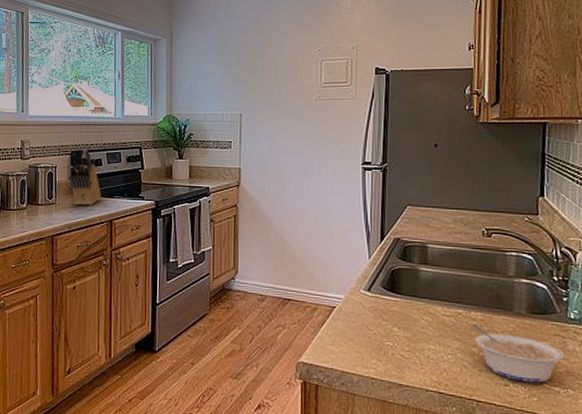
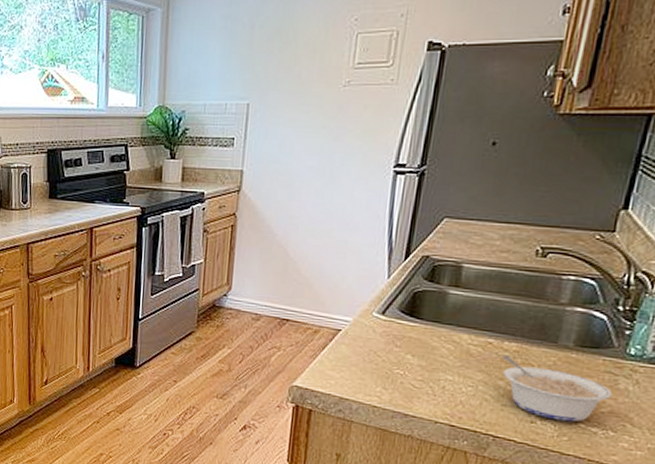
knife block: present [69,149,101,206] -> none [45,147,81,211]

